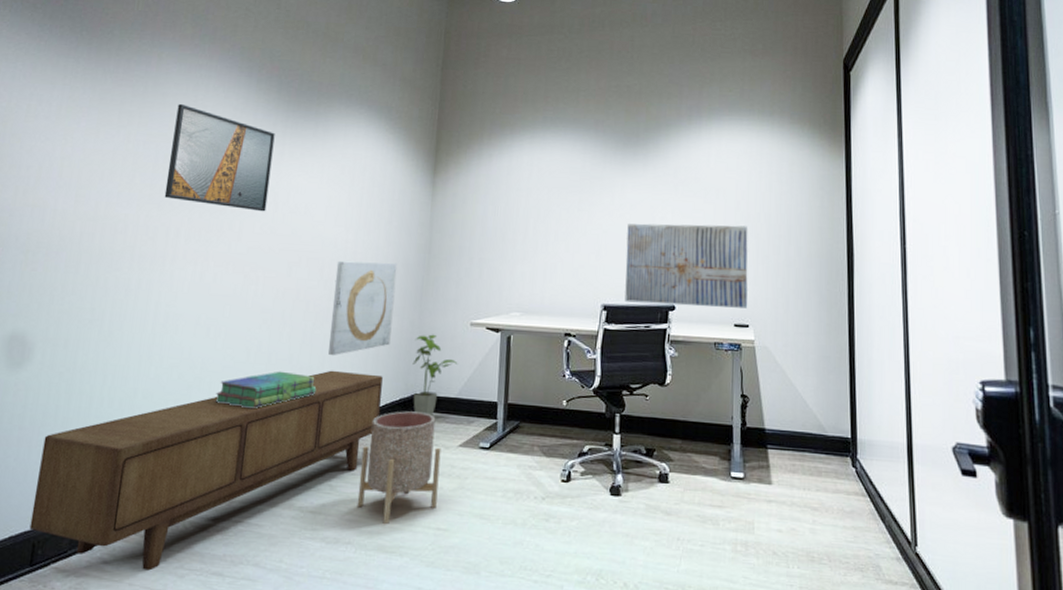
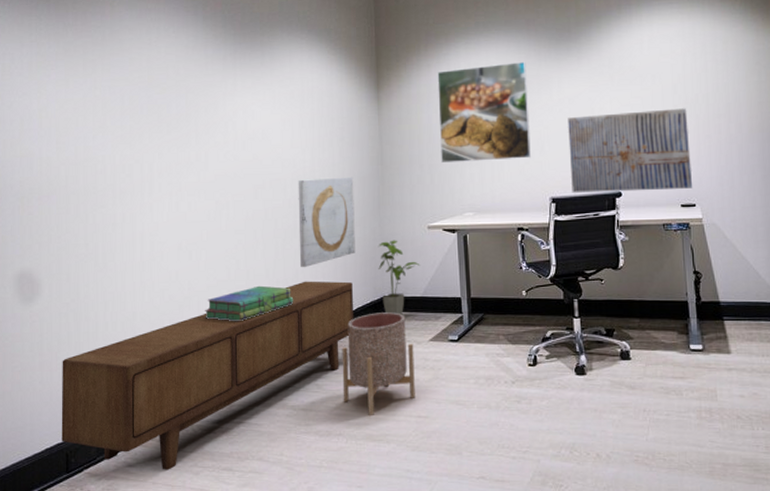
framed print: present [164,104,275,212] -> none [134,48,227,141]
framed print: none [492,161,591,262] -> present [437,61,531,162]

